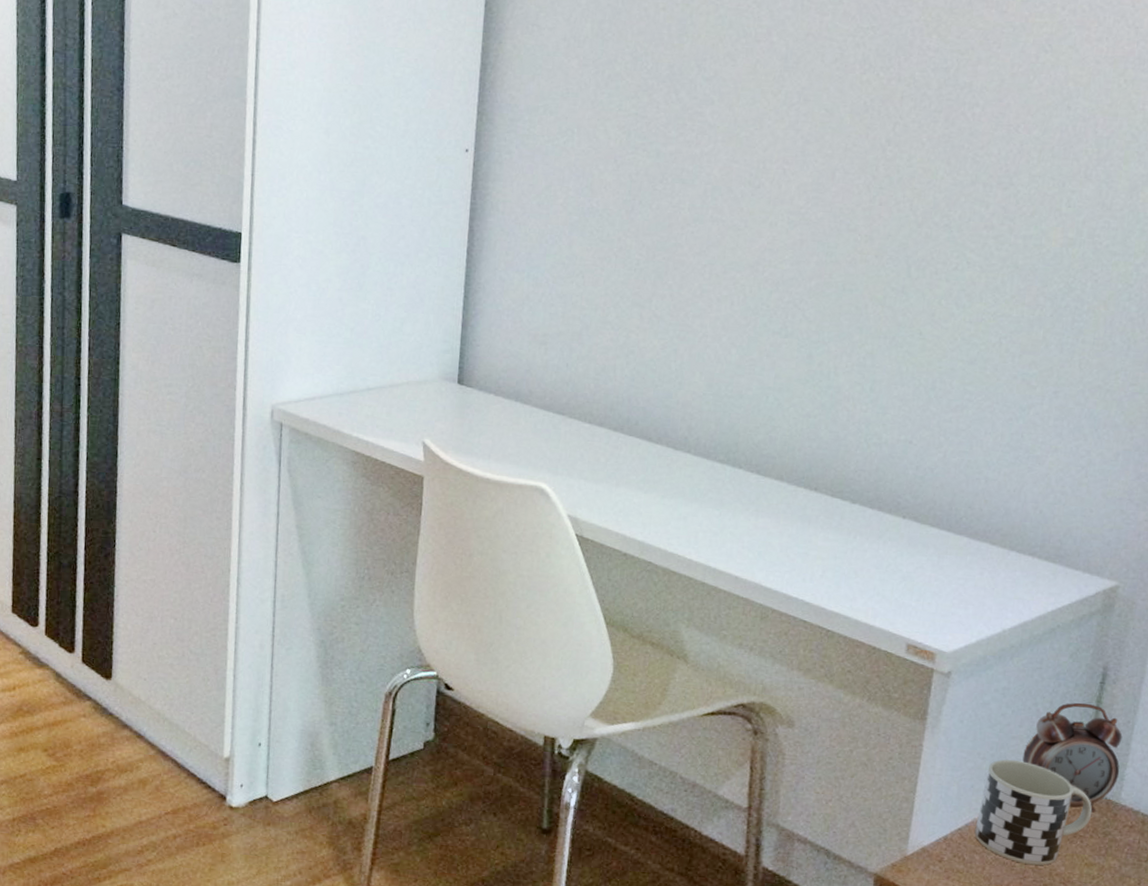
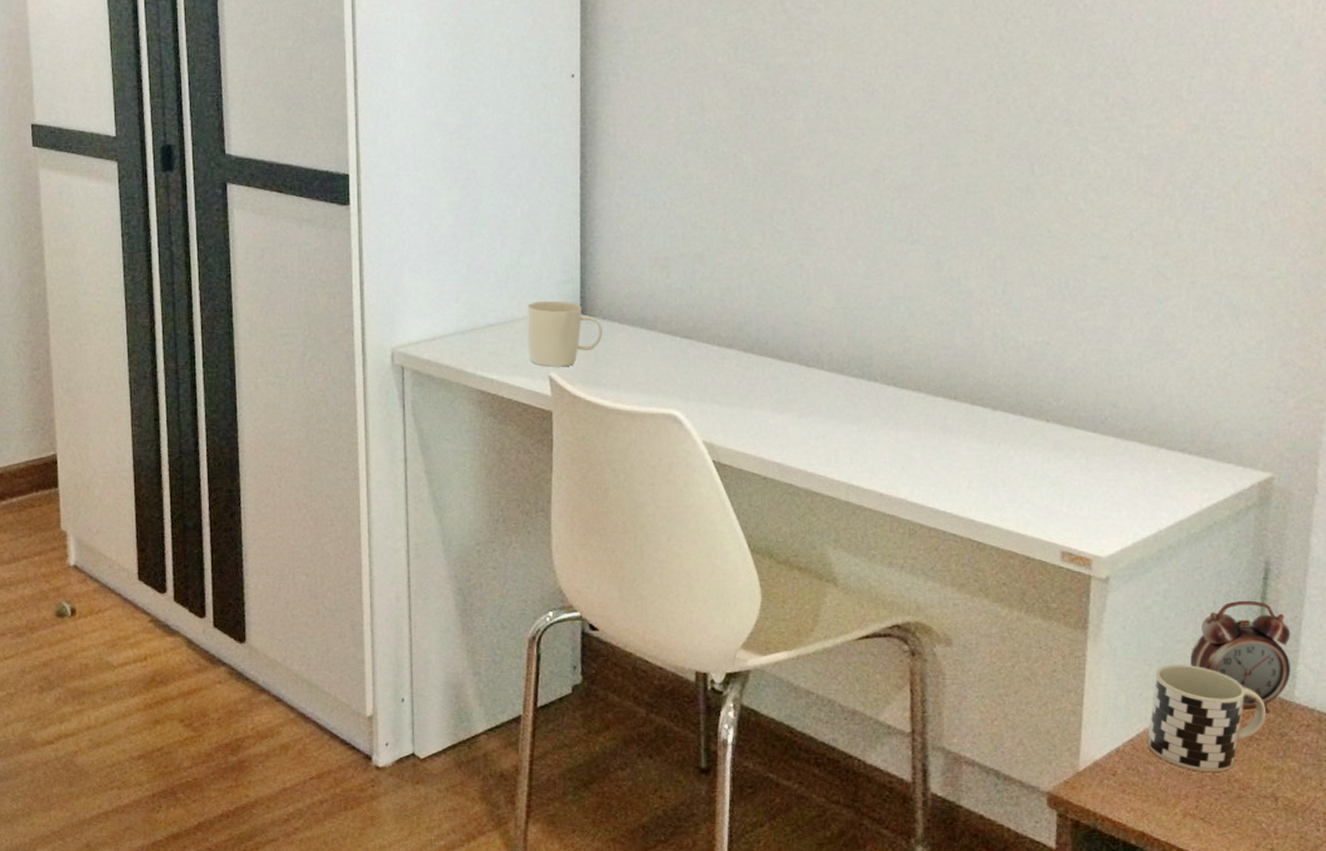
mug: none [404,368,478,434] -> present [526,300,602,367]

